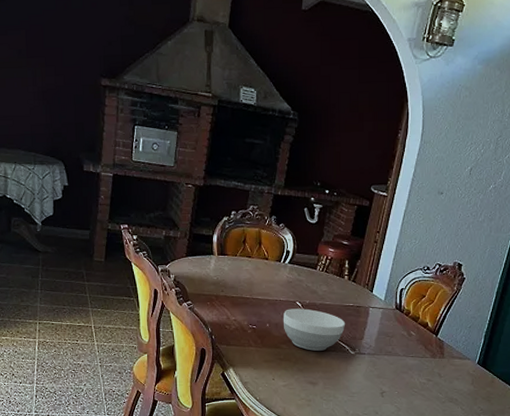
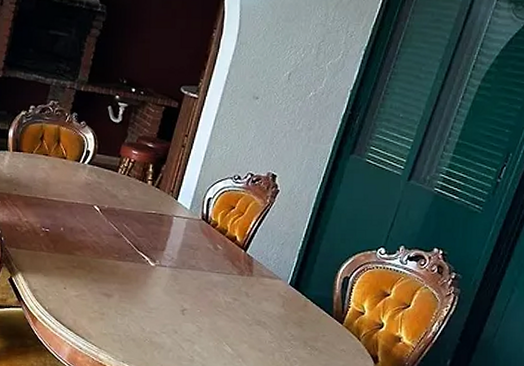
bowl: present [283,308,346,351] -> none [78,213,147,260]

